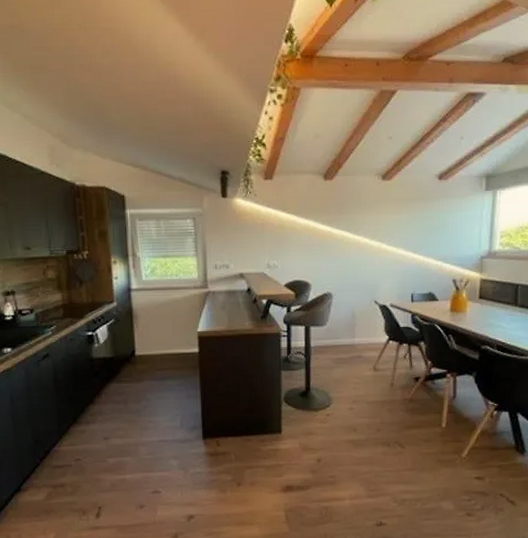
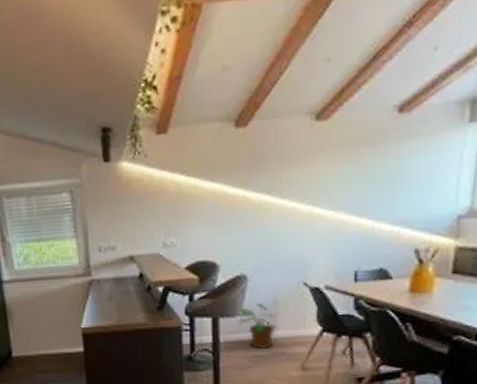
potted plant: none [325,316,355,354] -> present [238,303,277,350]

